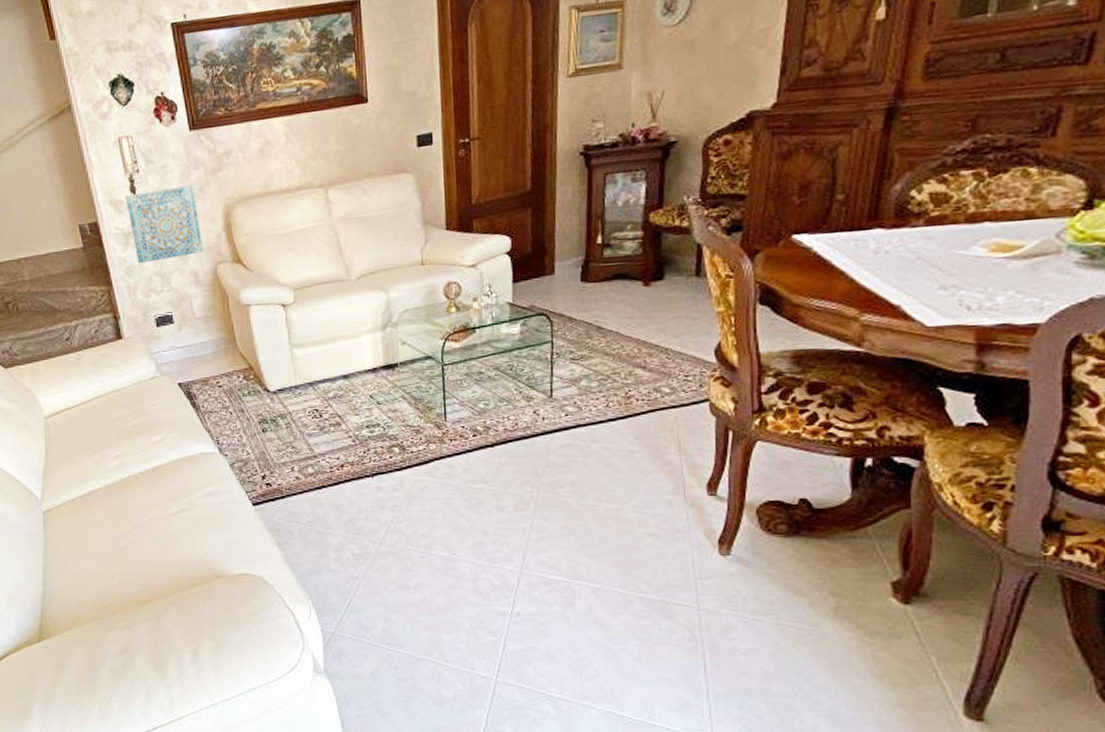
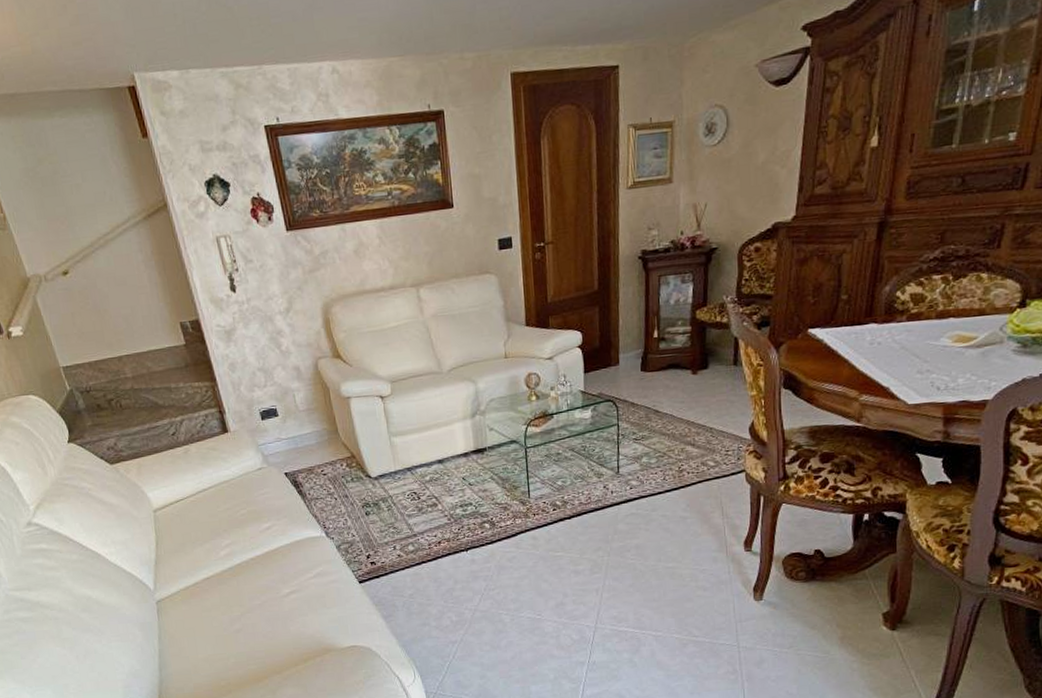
wall art: present [126,185,204,264] -> none [226,284,305,360]

